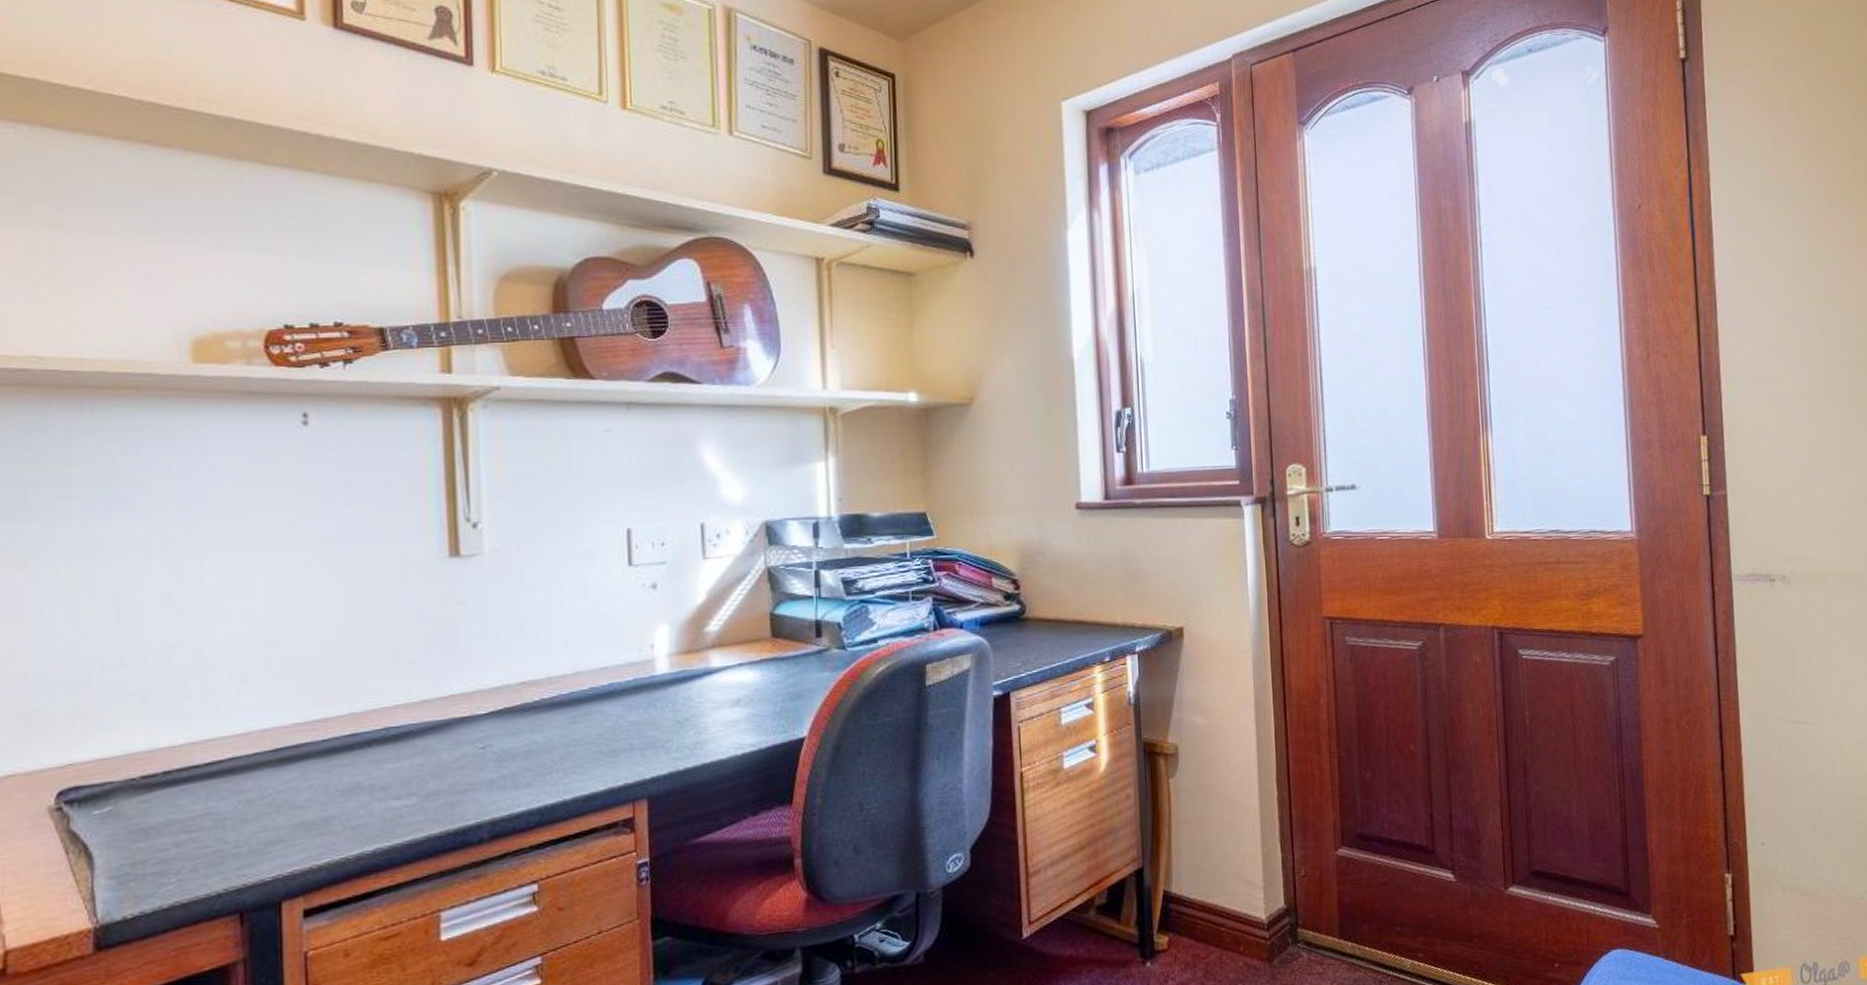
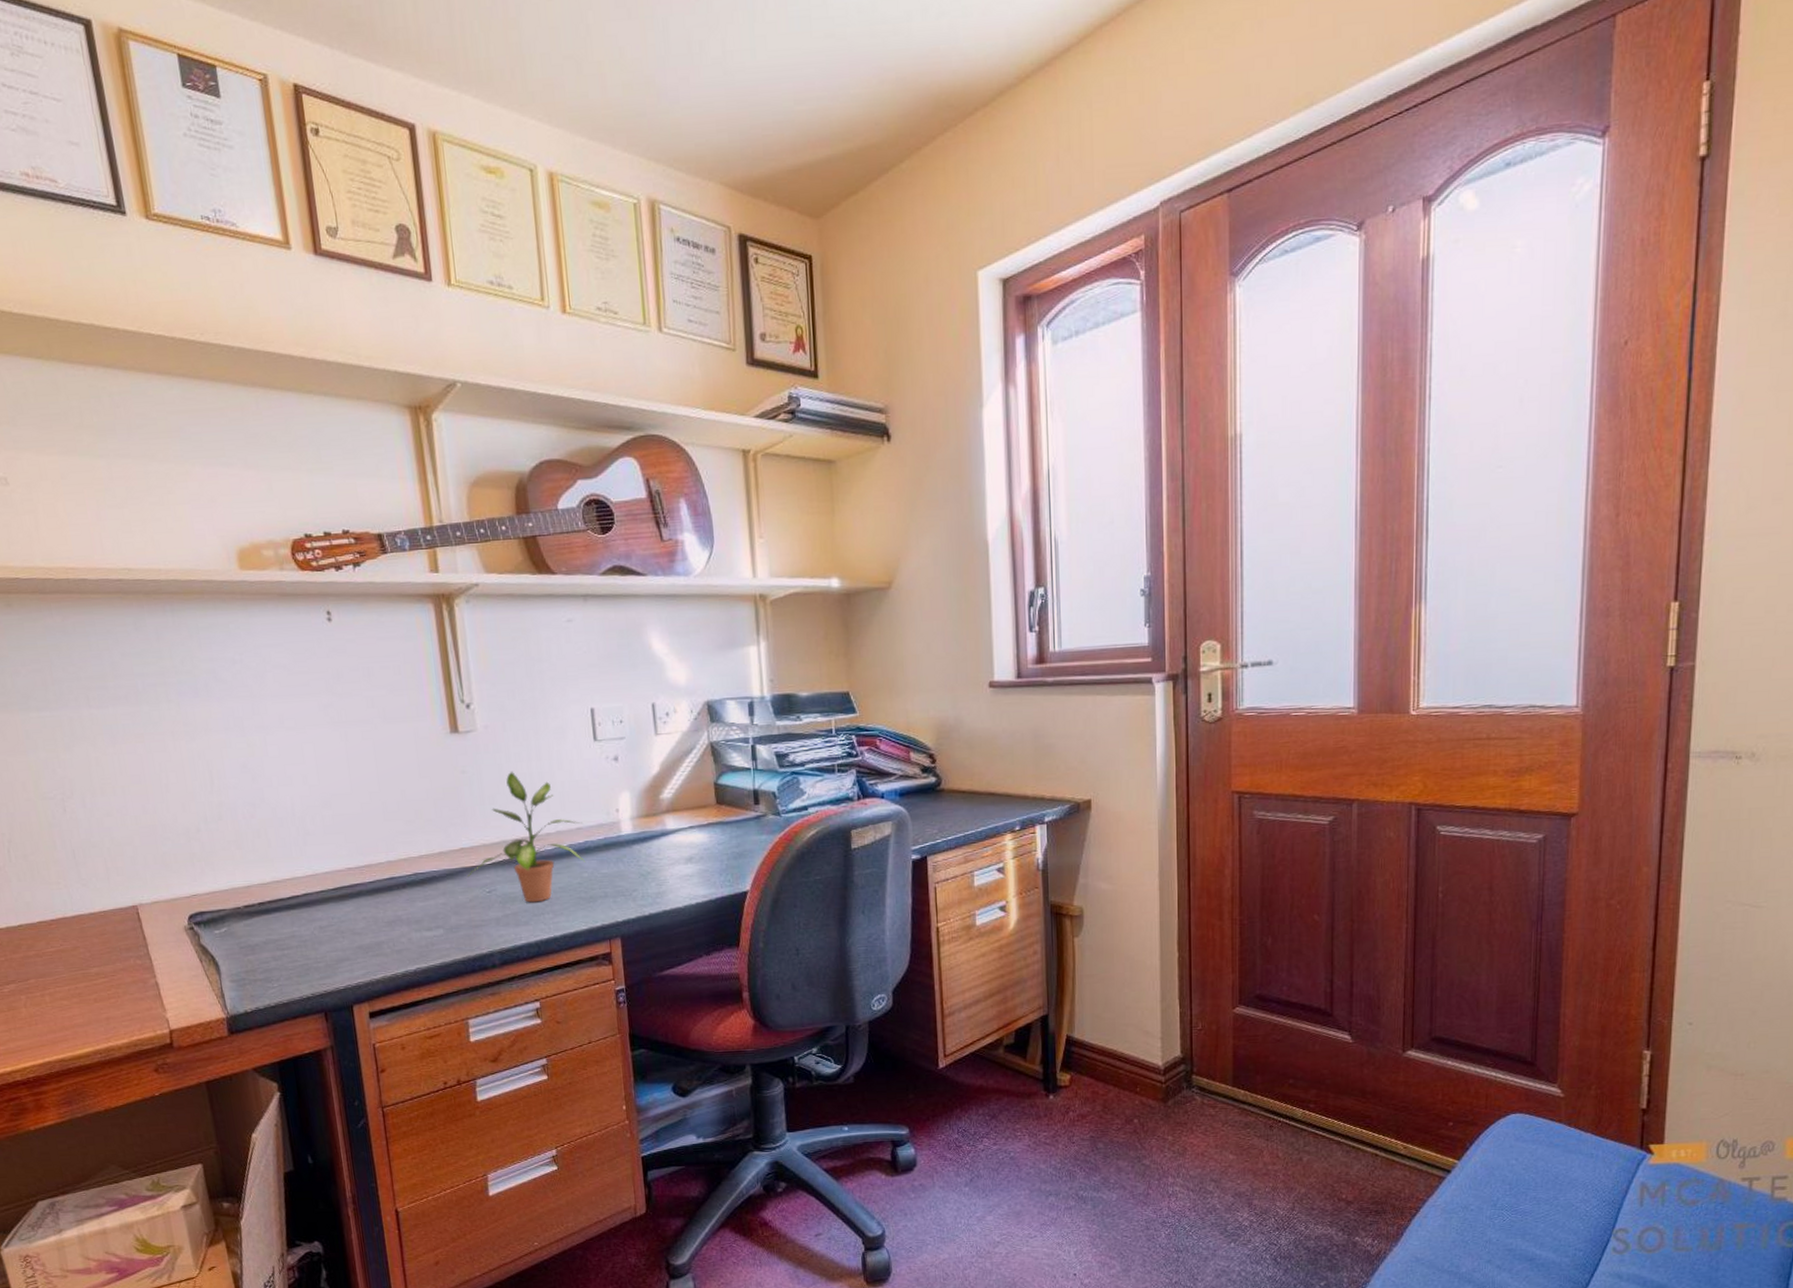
potted plant: none [454,601,608,760] -> present [466,771,585,903]

